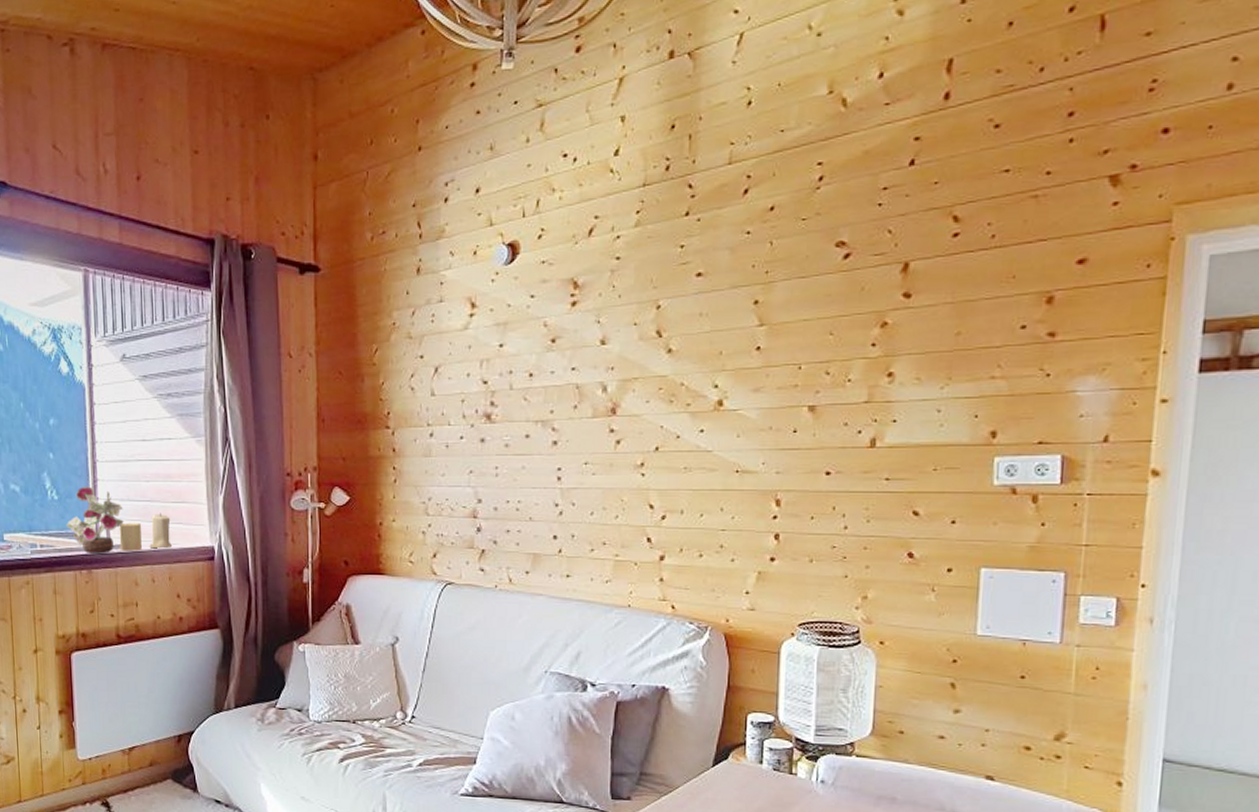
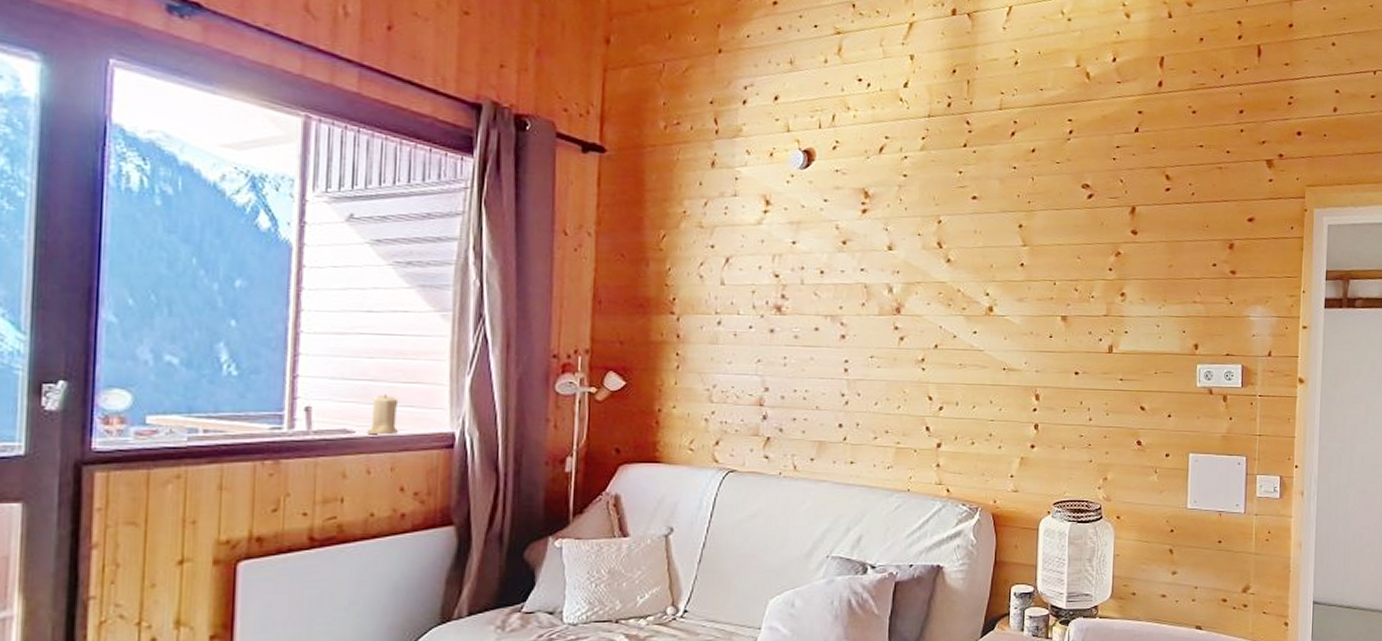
decorative plant: present [66,486,124,555] -> none [247,360,334,442]
candle: present [119,522,142,551] -> none [324,404,357,438]

